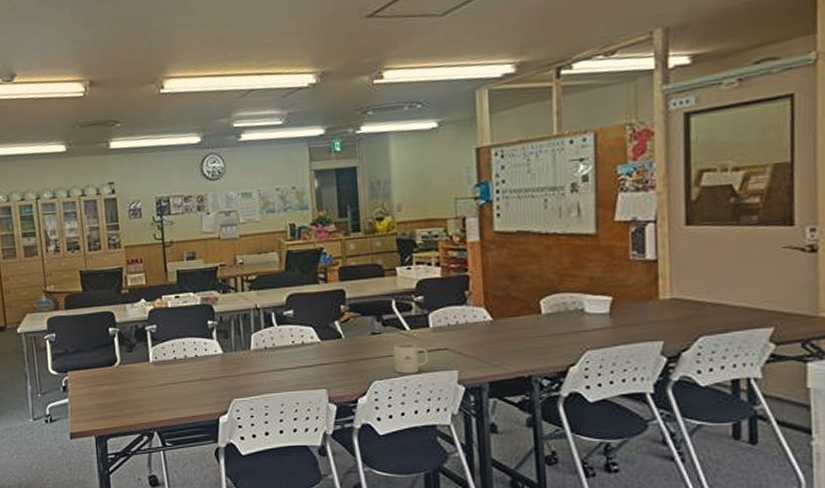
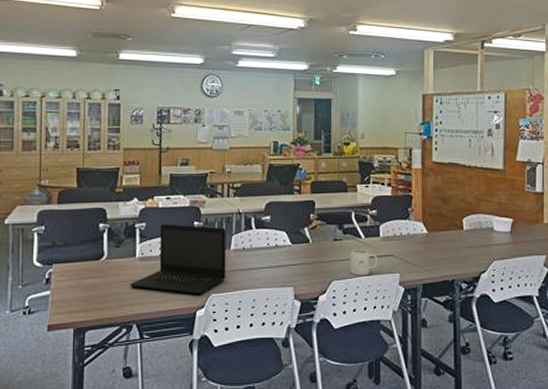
laptop: none [146,324,248,401] -> present [130,224,226,295]

